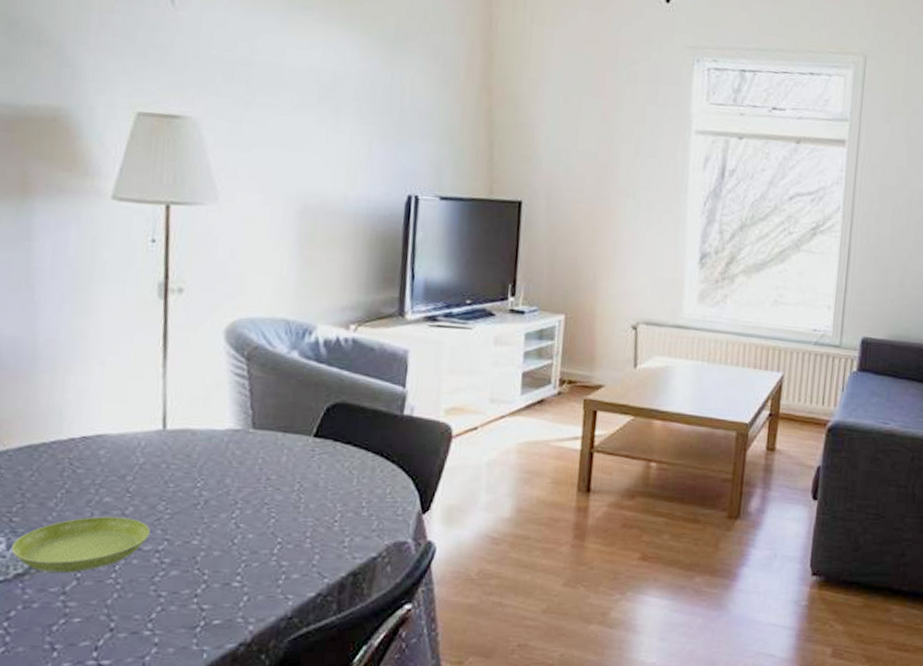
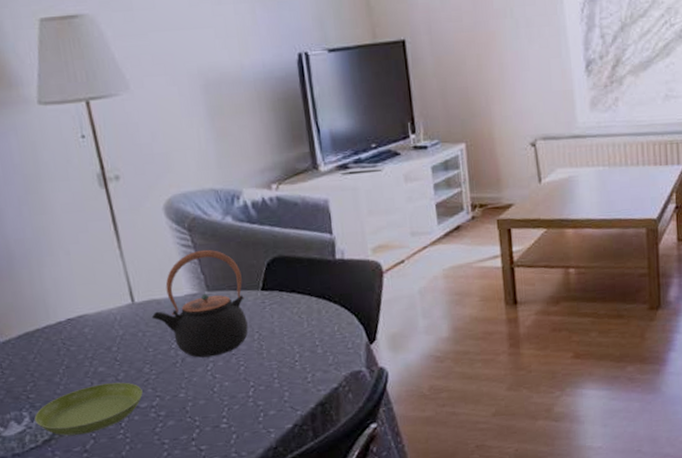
teapot: none [181,382,296,503] -> present [151,249,249,358]

